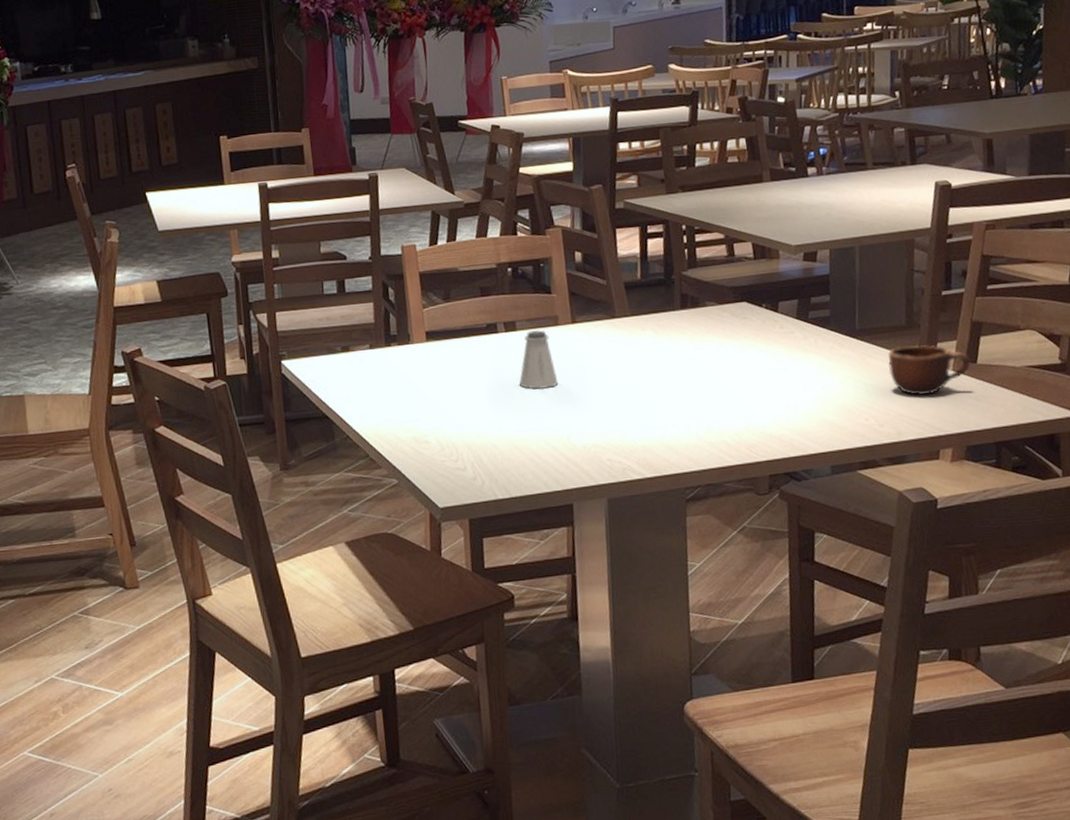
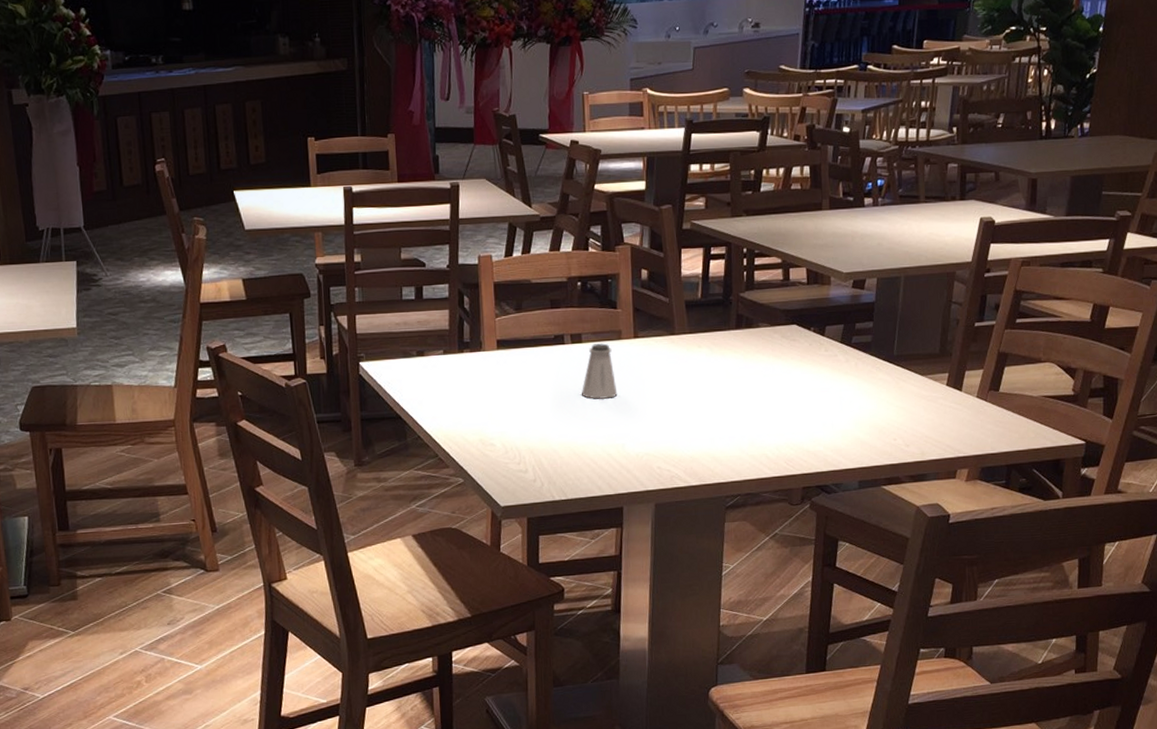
mug: present [888,344,971,395] -> none [920,372,993,419]

